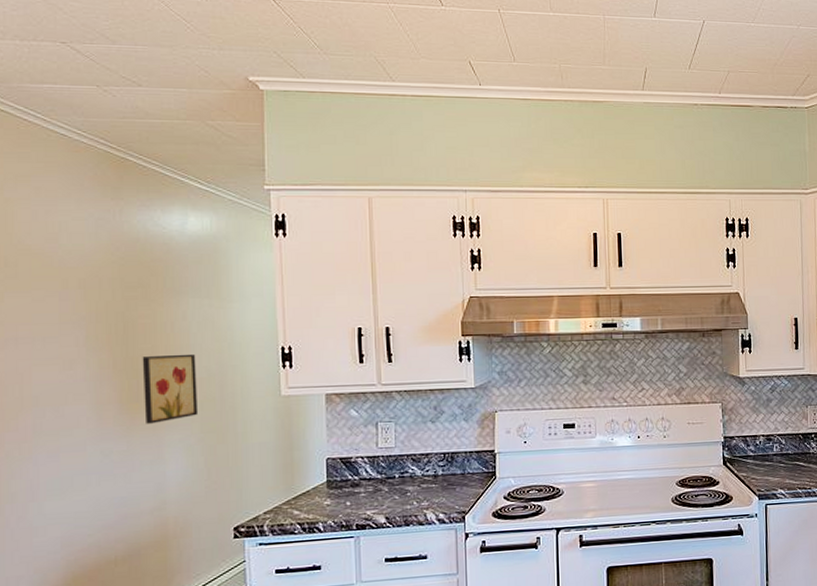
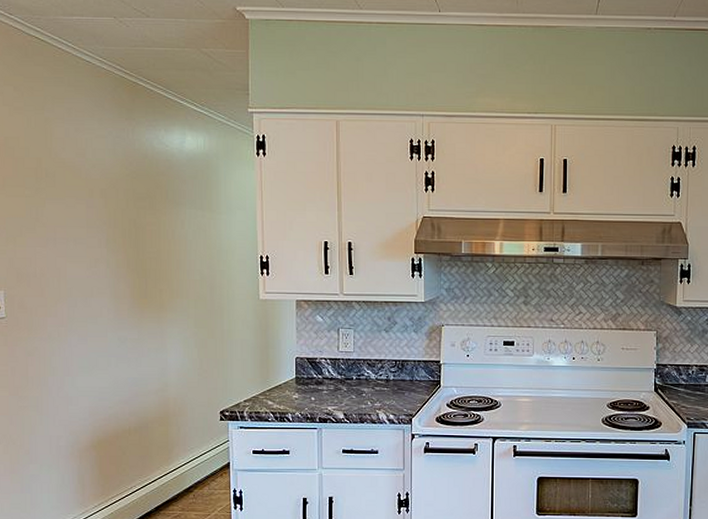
wall art: present [142,353,199,424] -> none [149,258,193,317]

